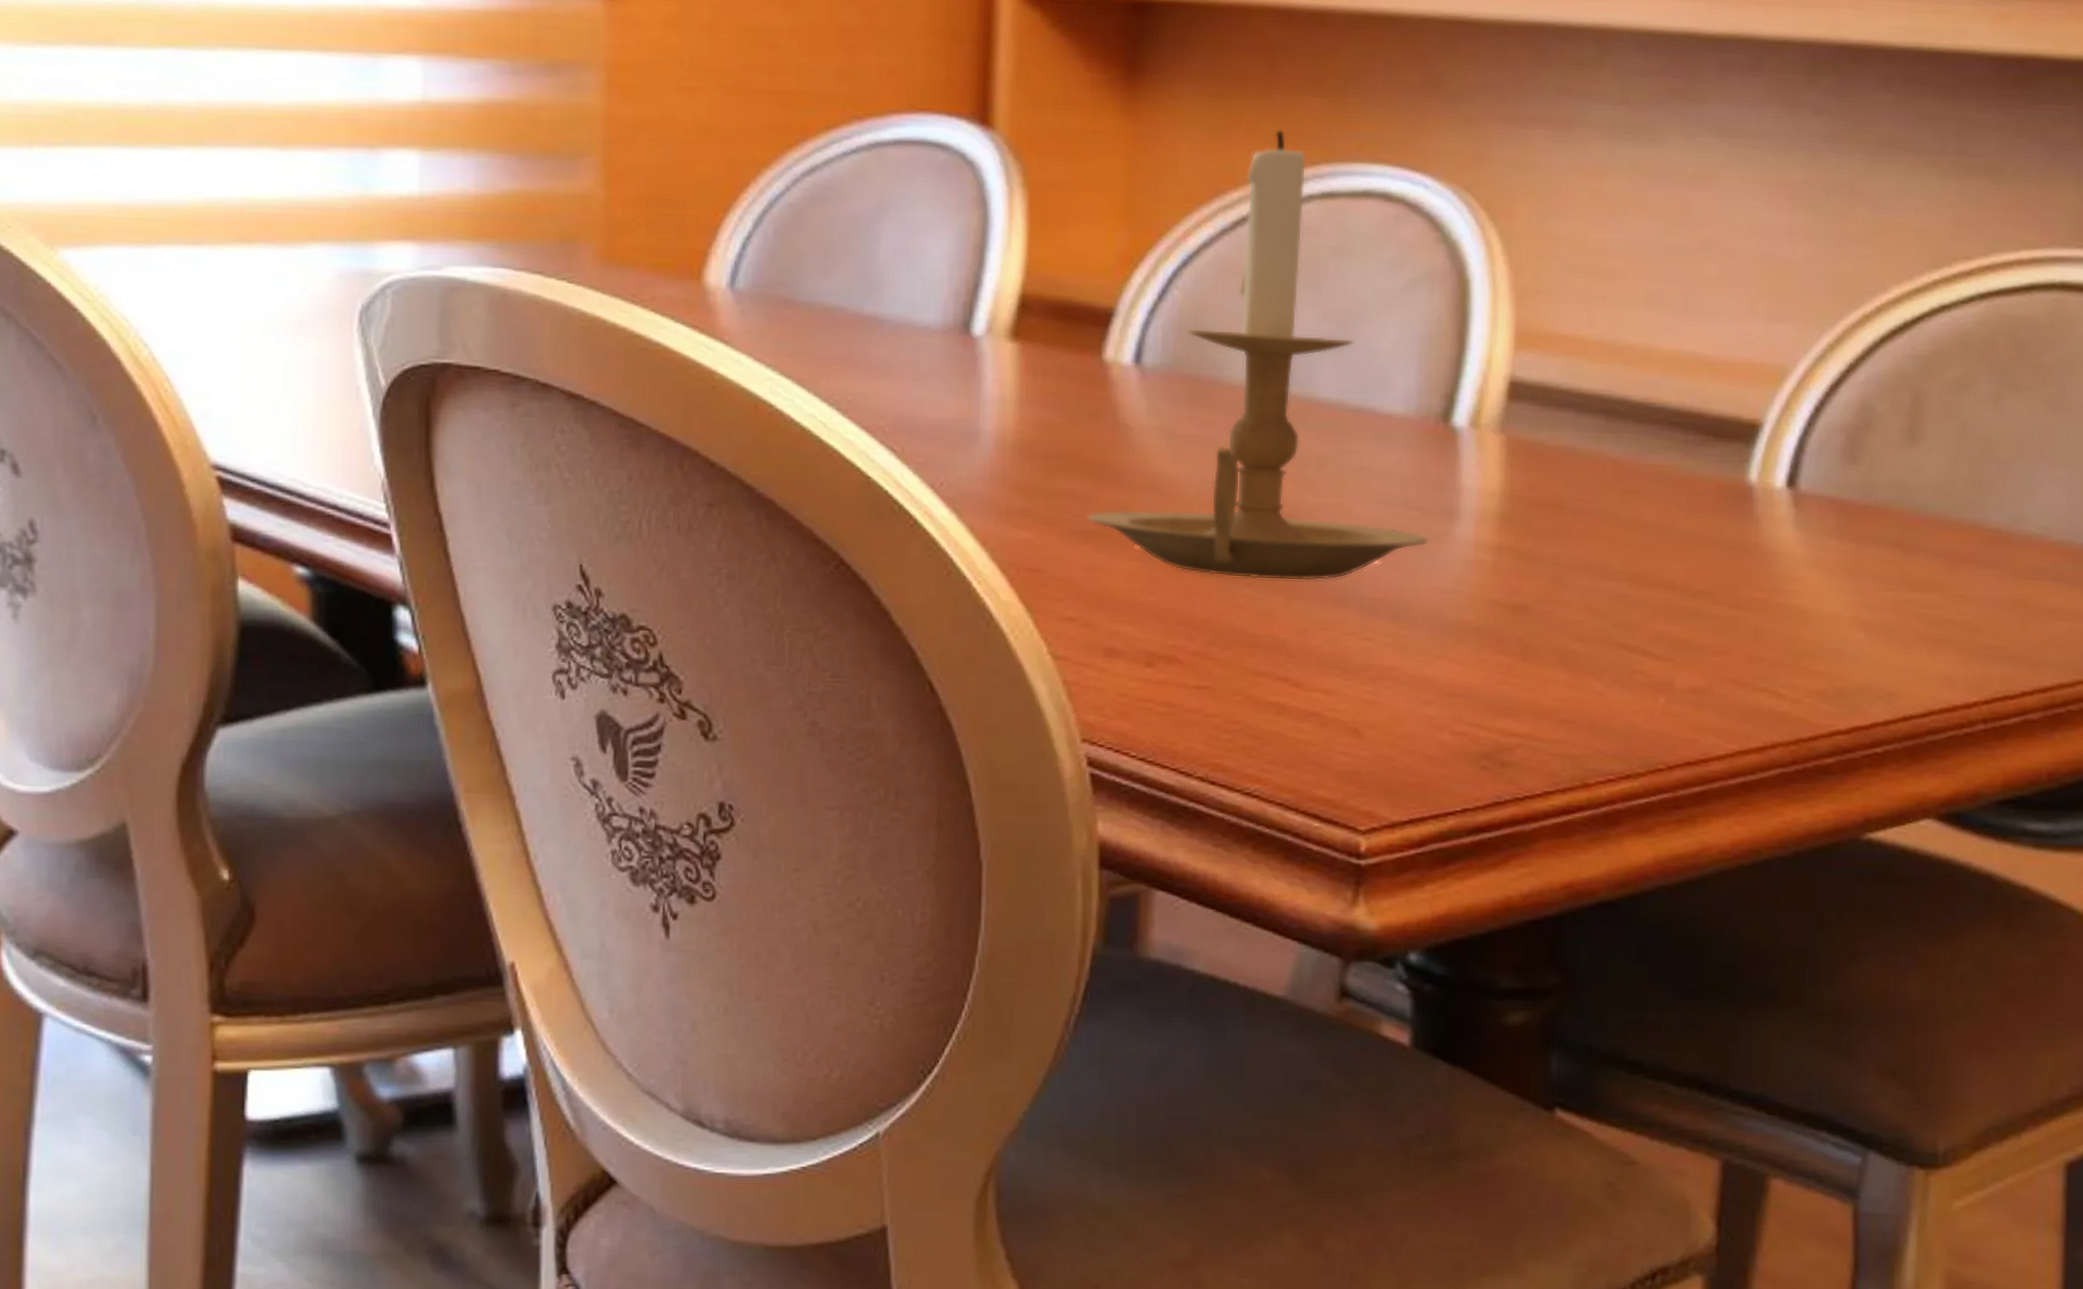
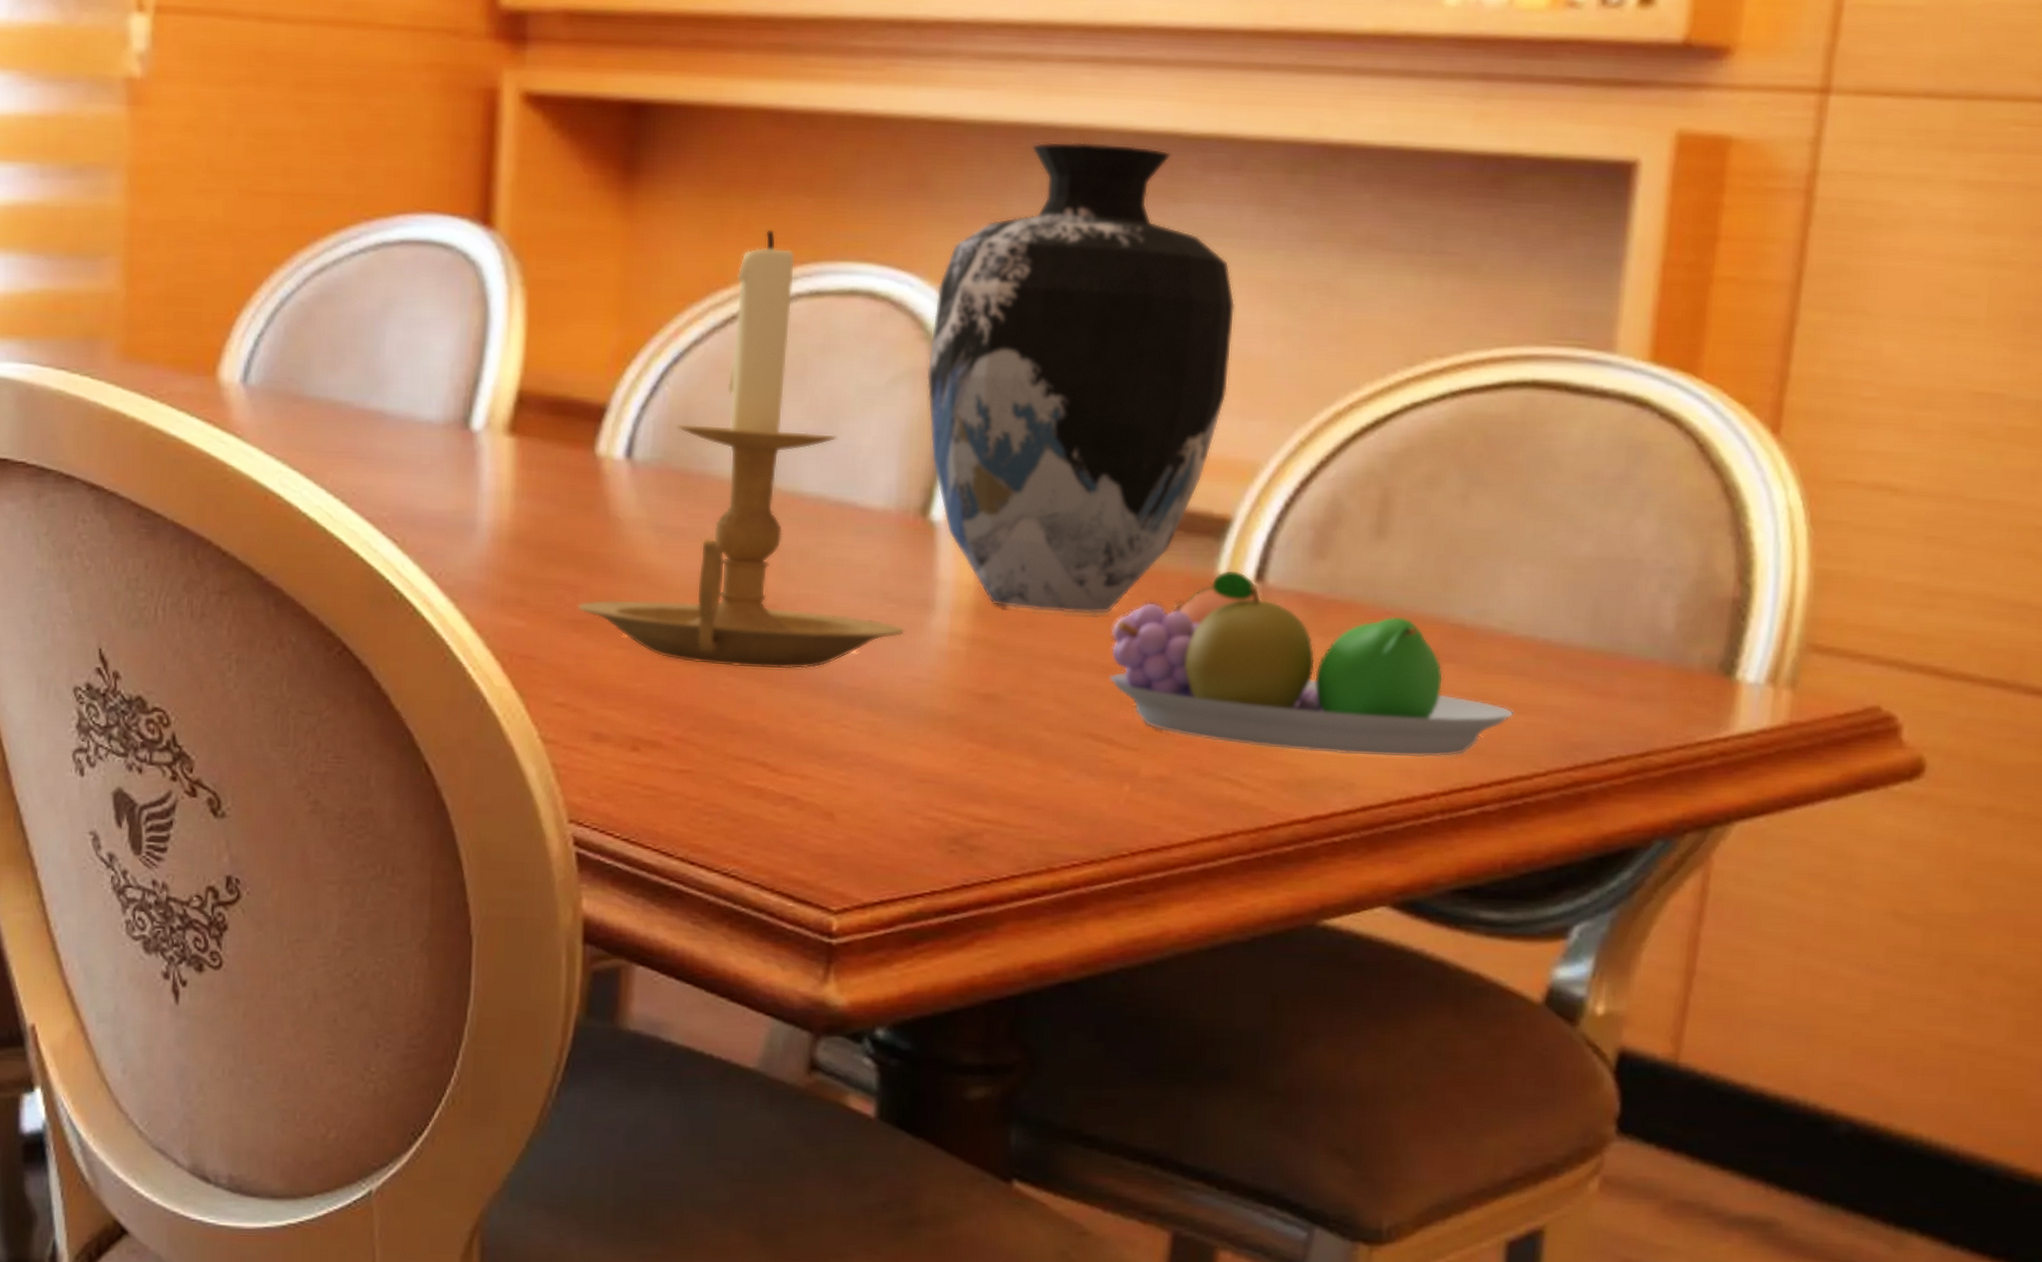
vase: none [1444,41,1759,523] -> present [926,141,1236,615]
fruit bowl: none [1640,475,2054,666] -> present [1109,569,1514,758]

